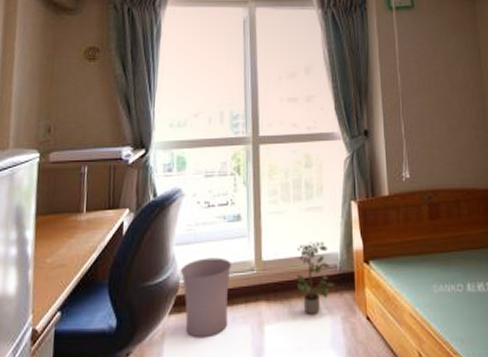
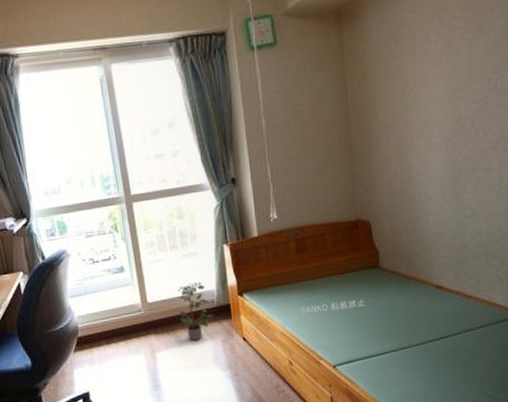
waste bin: present [181,257,231,338] -> none [78,304,124,367]

